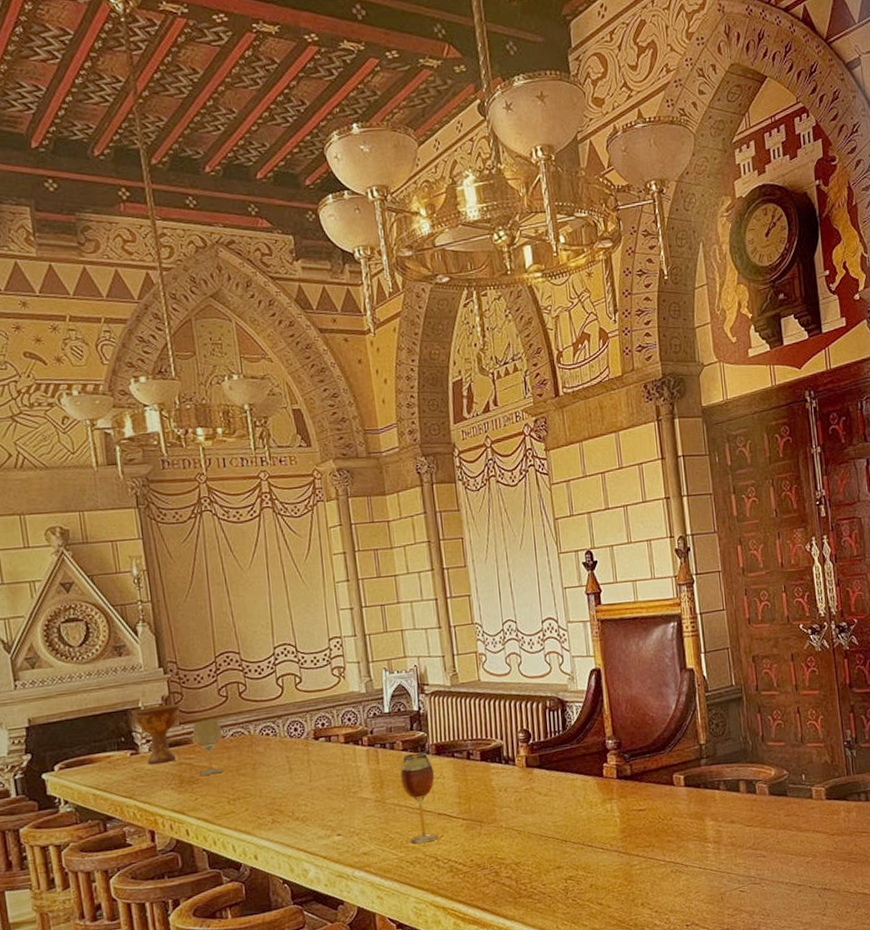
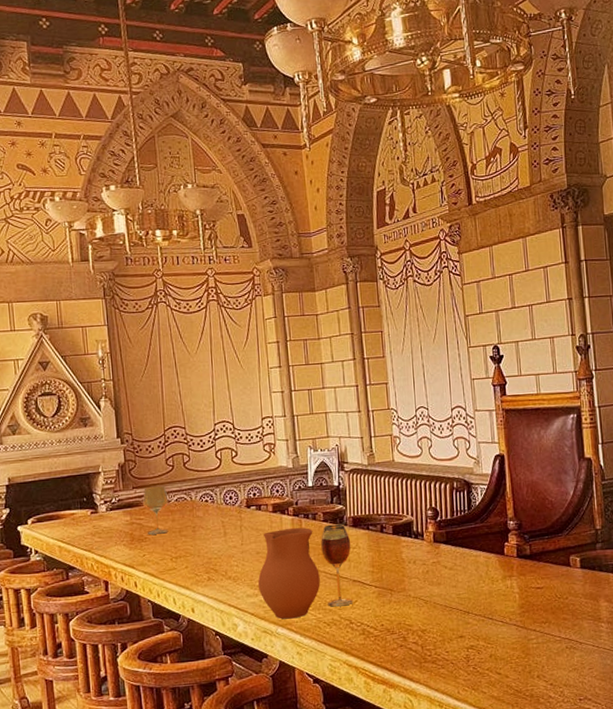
goblet: present [131,703,181,764] -> none [92,470,134,522]
pitcher: none [330,758,401,861] -> present [257,527,320,619]

